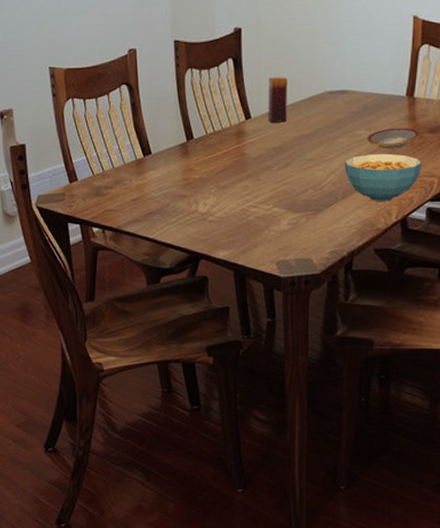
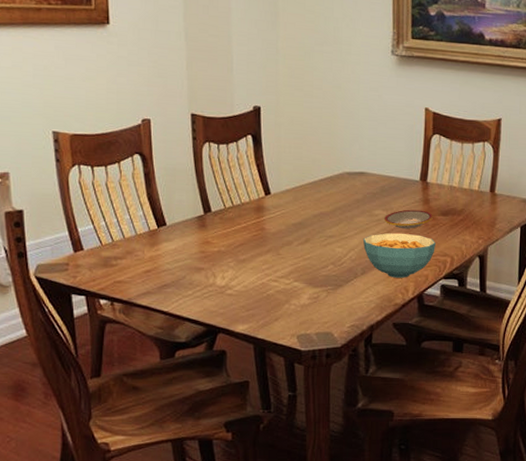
candle: present [268,76,288,122] -> none [288,155,307,200]

